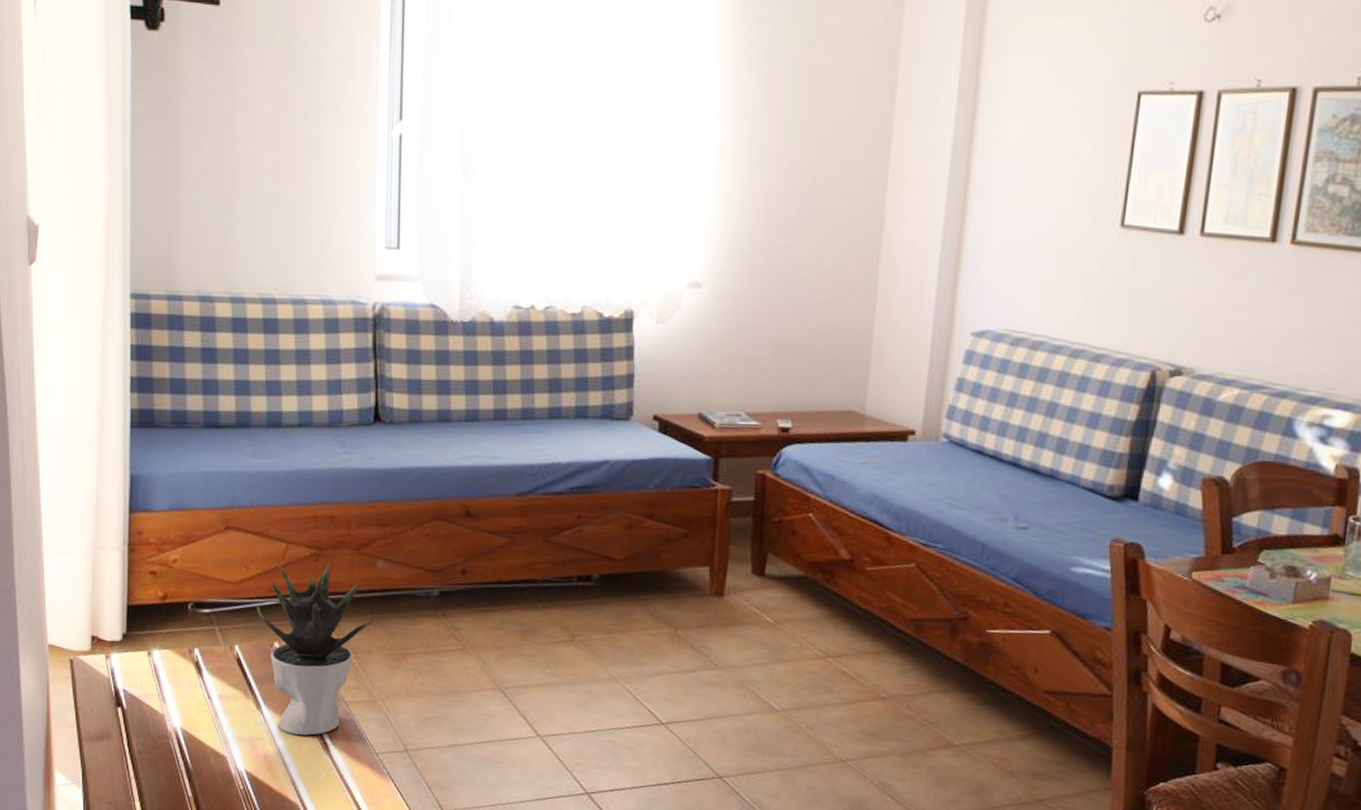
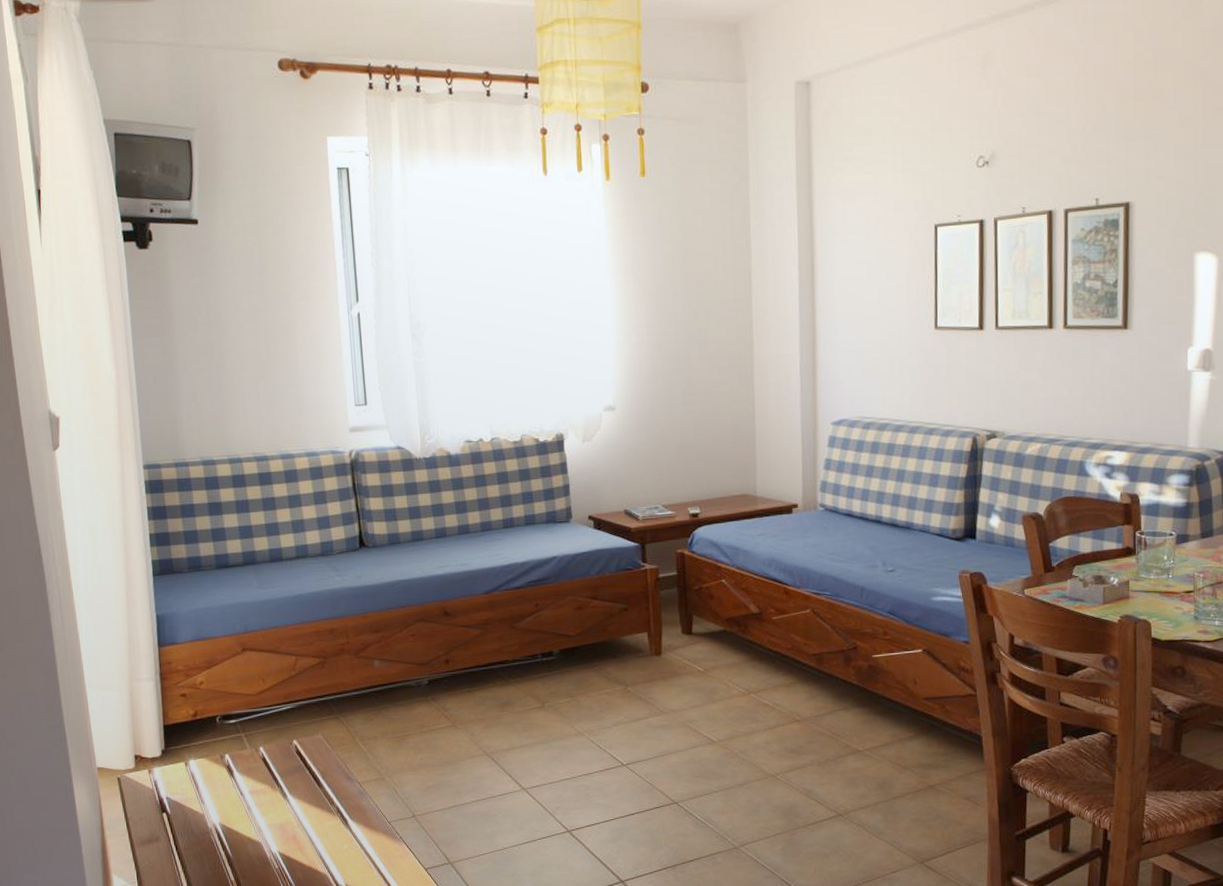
potted plant: present [257,560,381,736] -> none [275,666,381,816]

